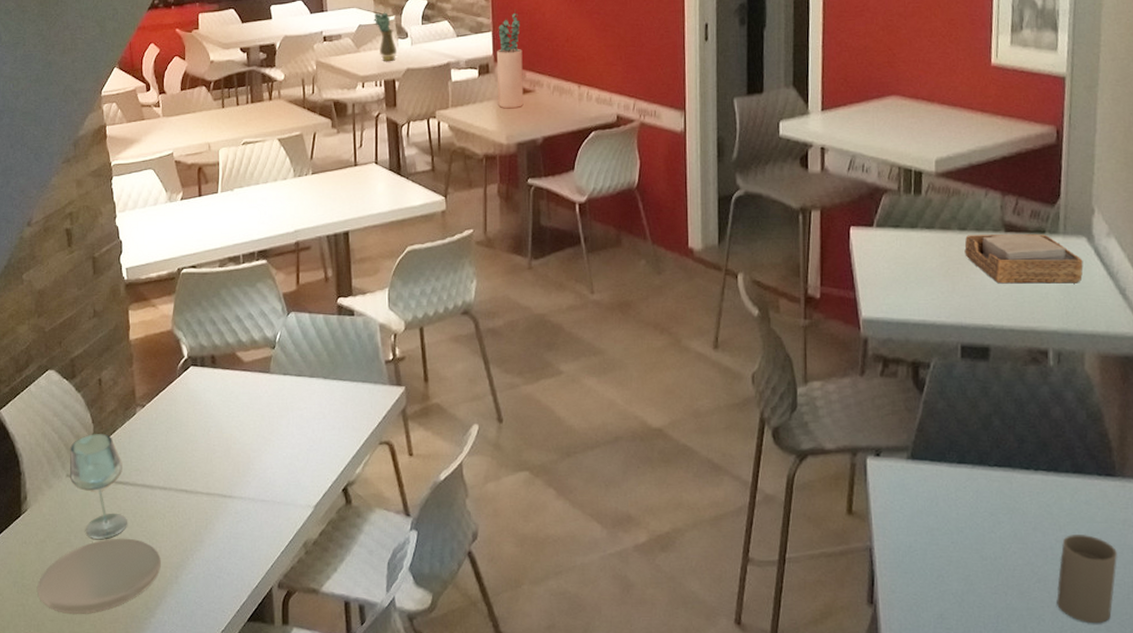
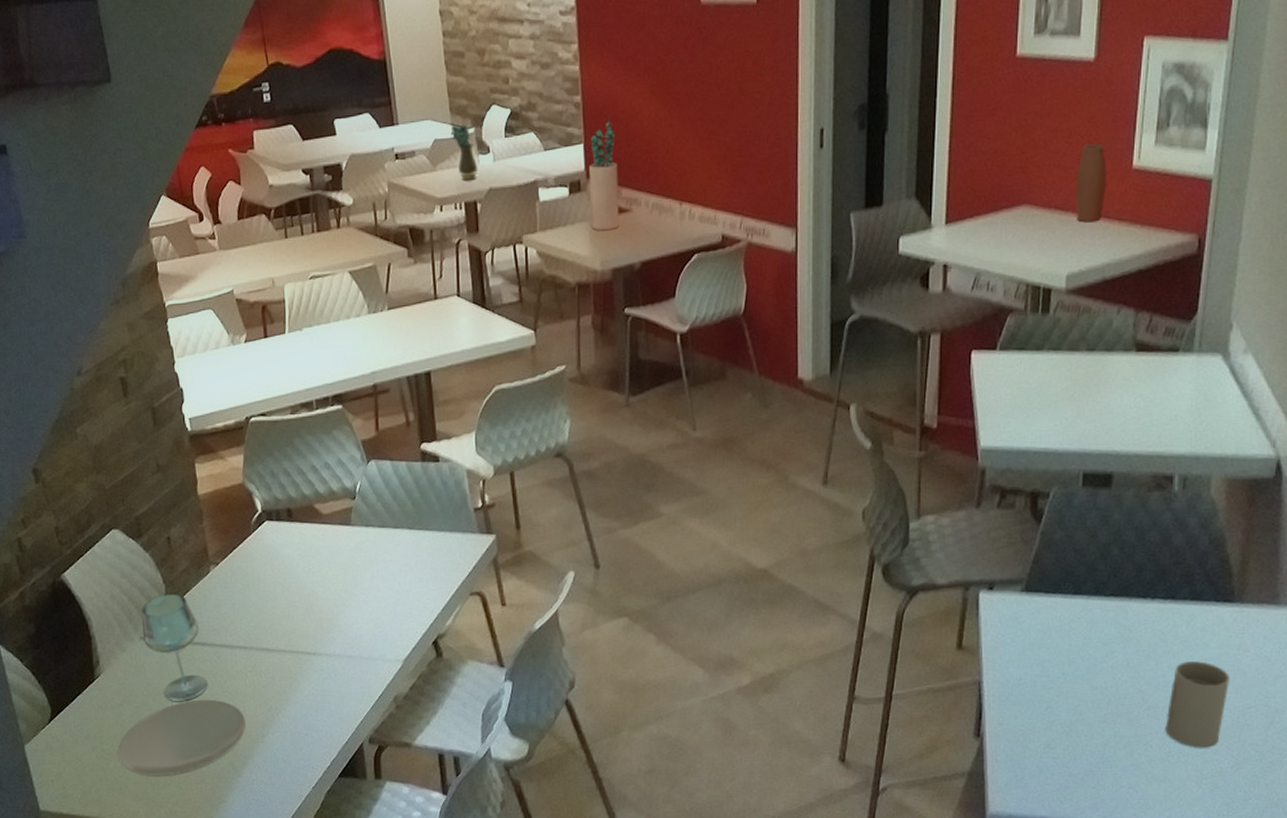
vase: none [939,43,968,113] -> present [1076,144,1107,223]
napkin holder: present [964,234,1084,284] -> none [1092,353,1217,407]

